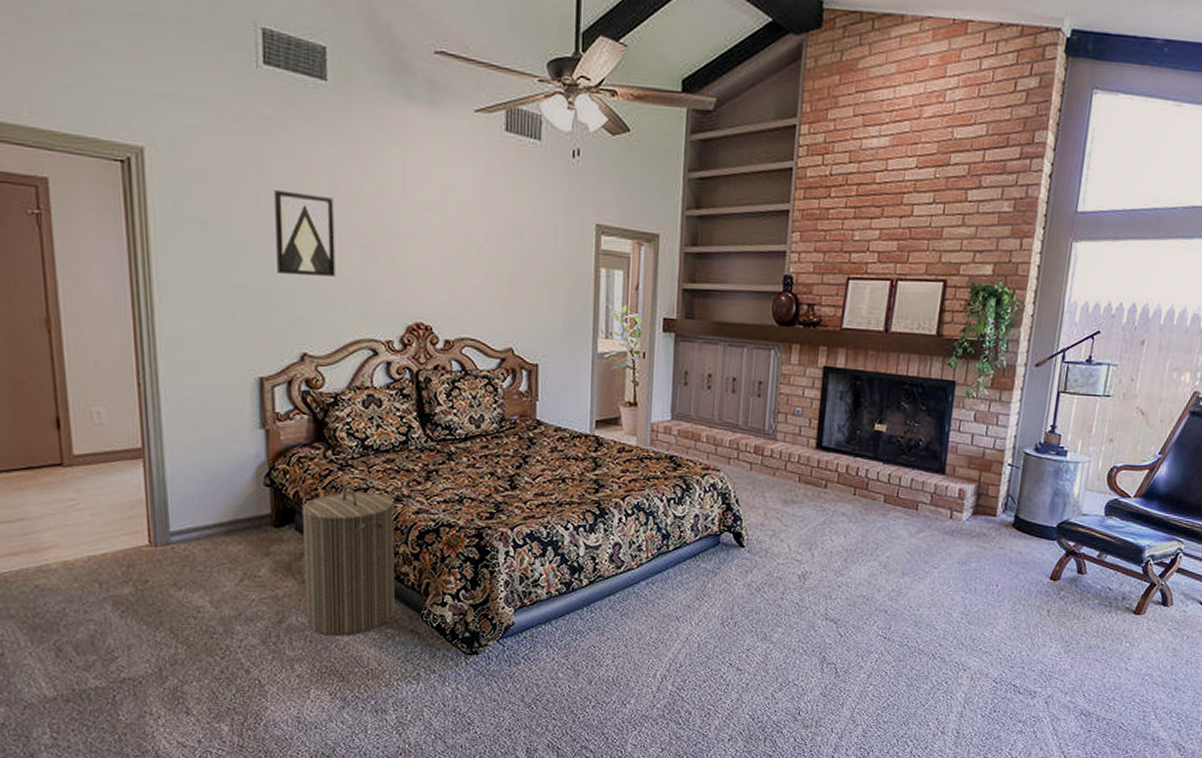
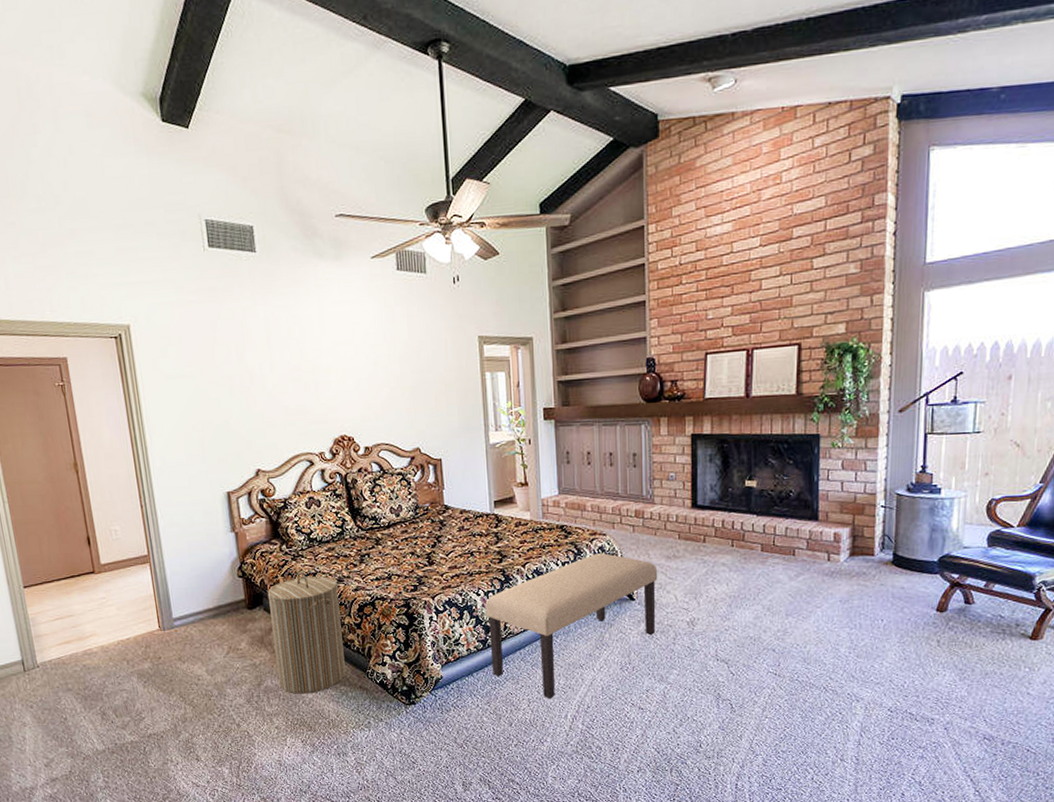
wall art: present [273,190,335,276] -> none [224,343,276,408]
bench: none [573,491,773,655] -> present [485,553,658,699]

